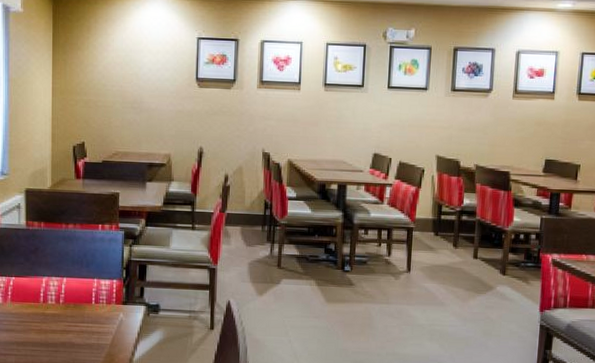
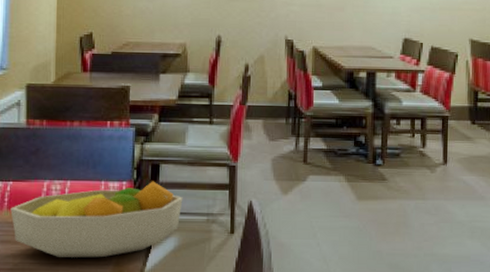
fruit bowl: none [14,280,168,347] -> present [10,181,183,258]

